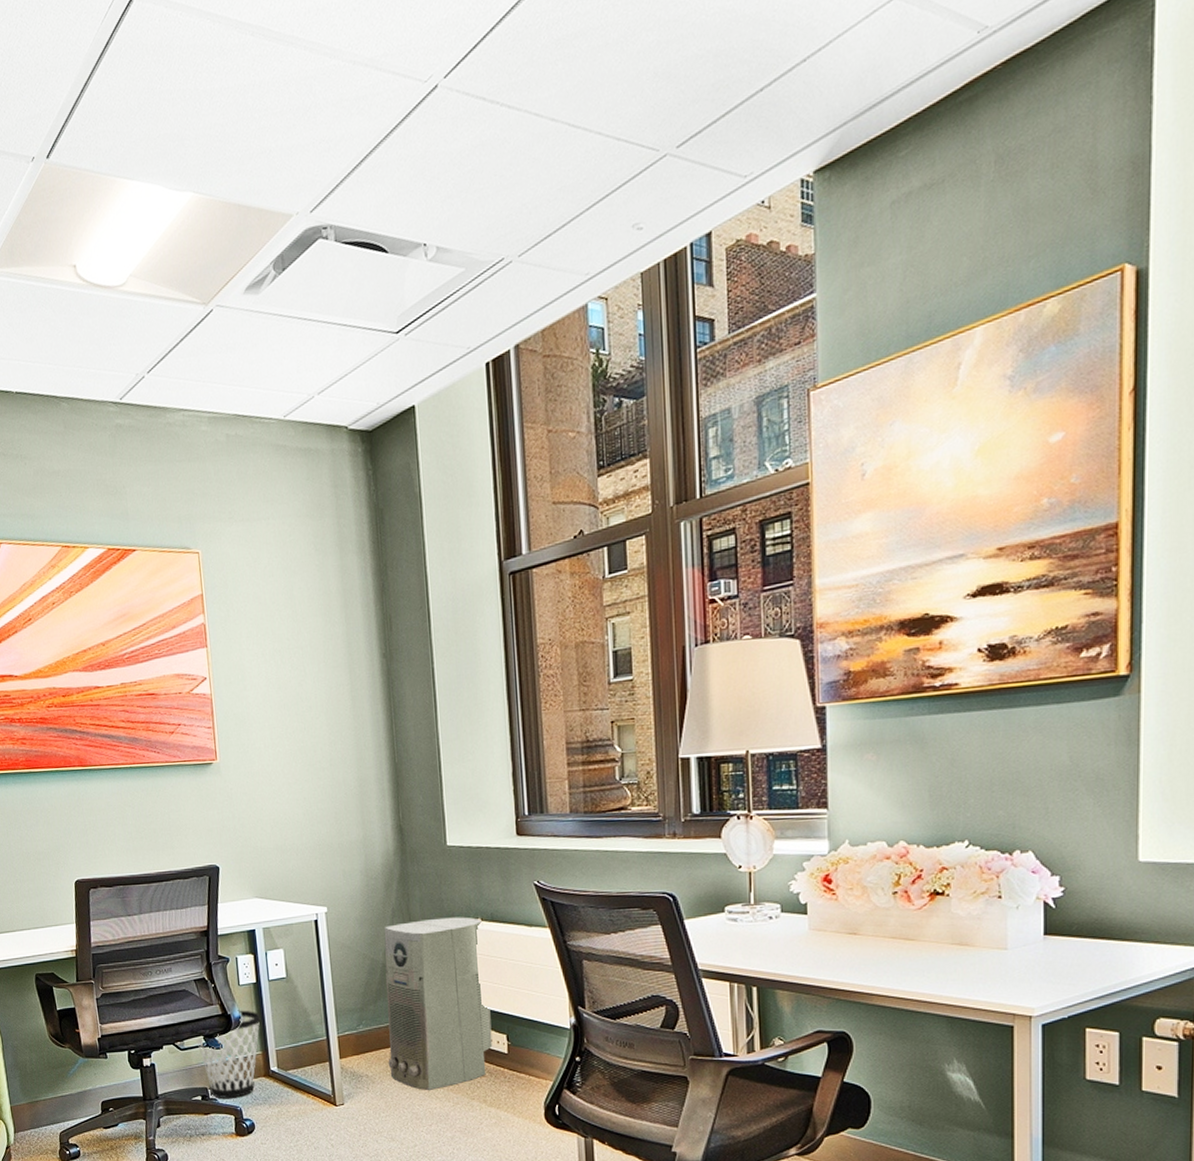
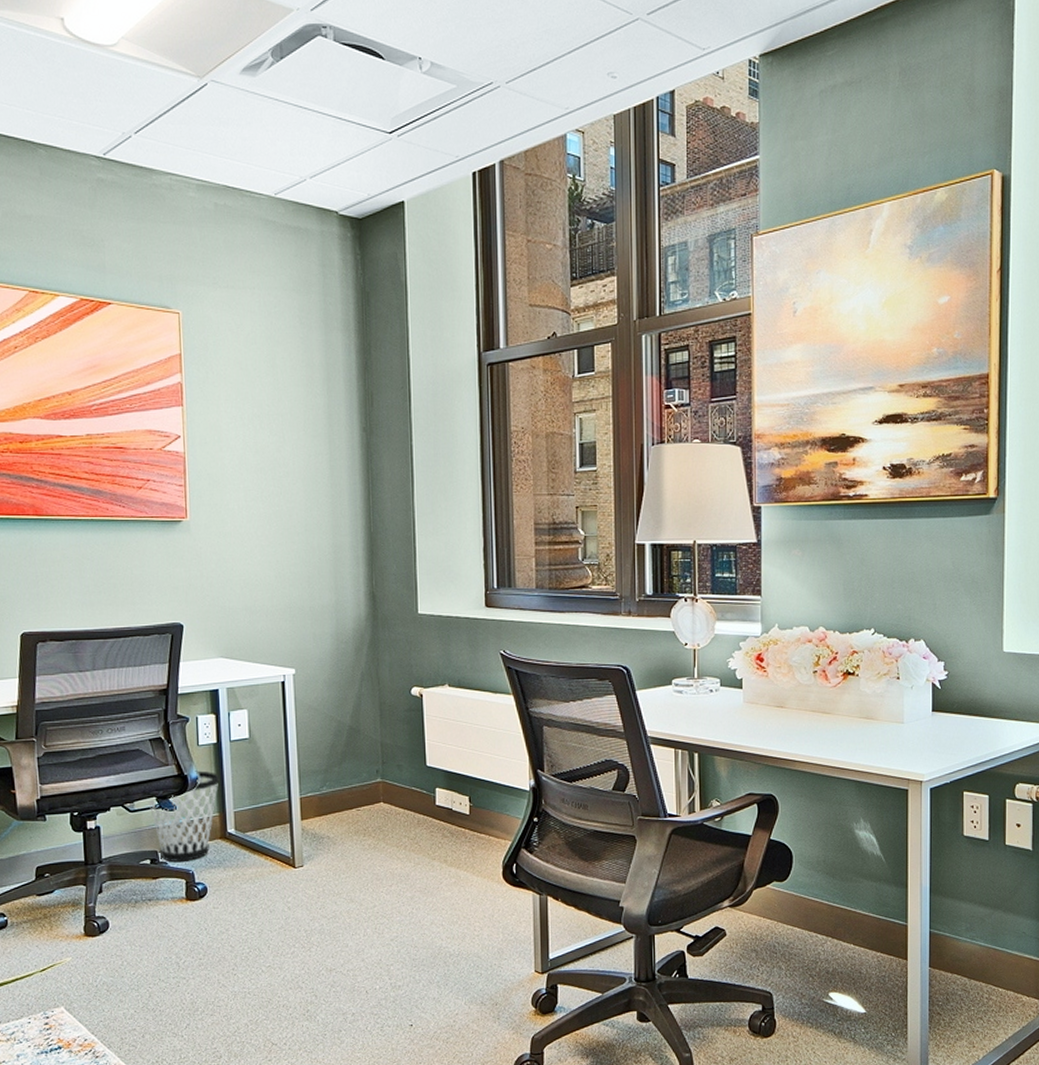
air purifier: present [384,917,493,1090] -> none [350,682,455,851]

